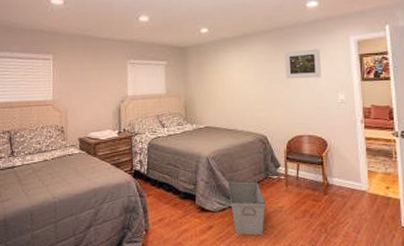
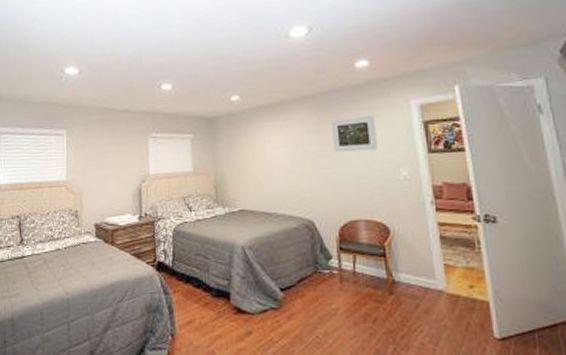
storage bin: present [228,180,266,236] -> none [269,275,317,345]

